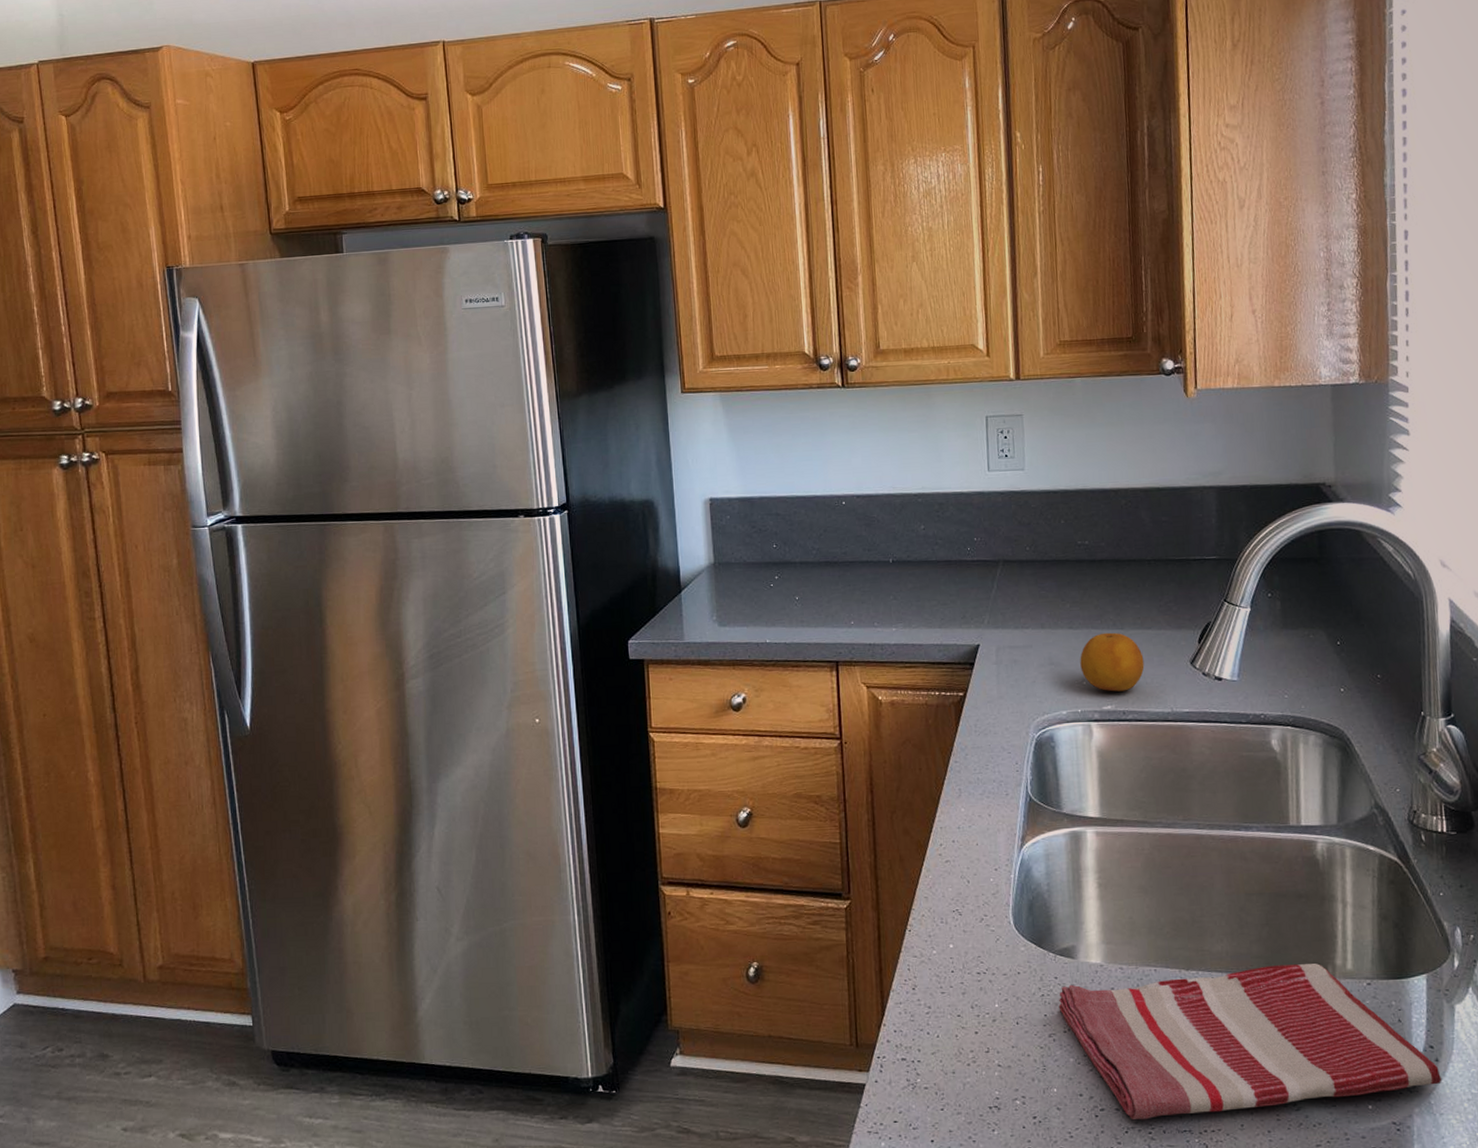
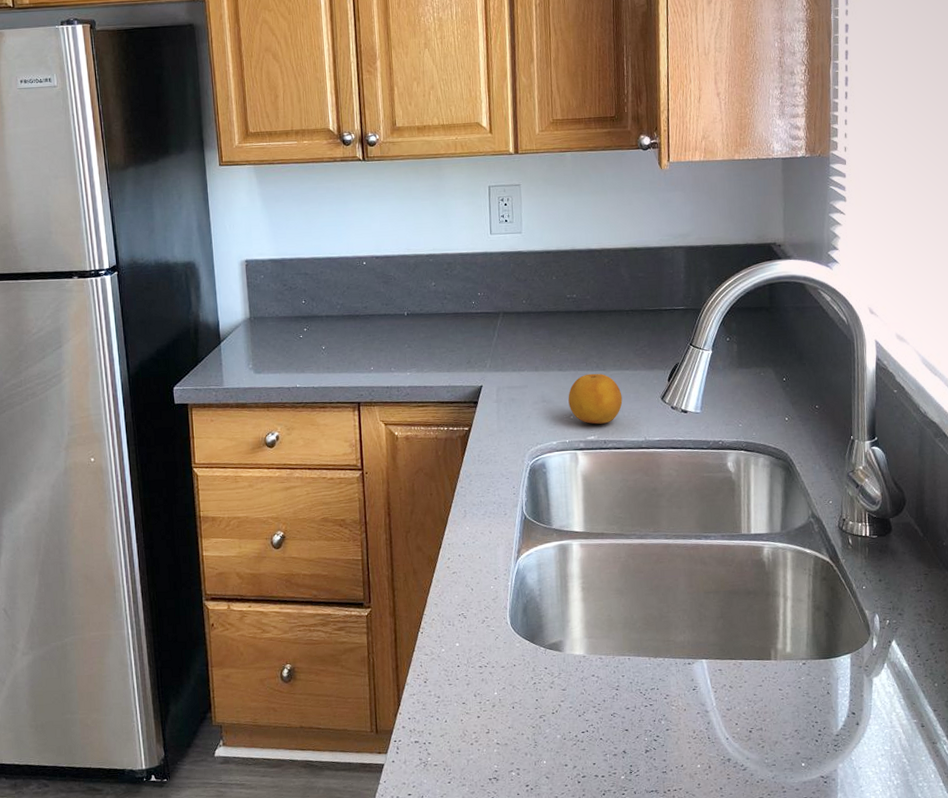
dish towel: present [1058,964,1442,1121] -> none [548,648,862,784]

